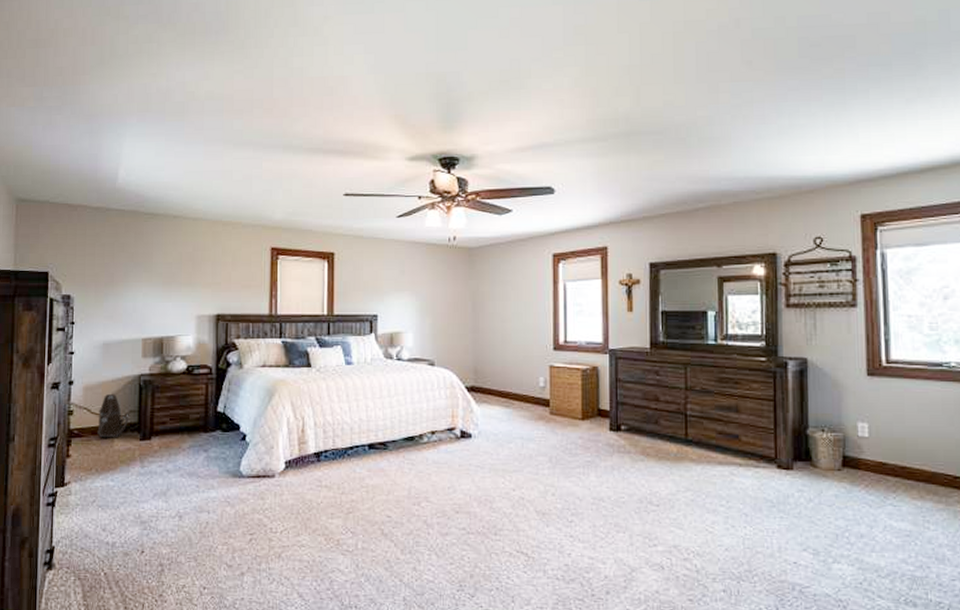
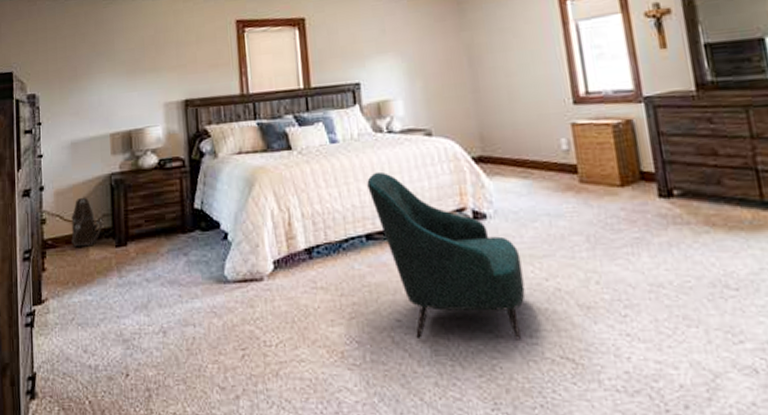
armchair: none [375,392,495,537] -> present [367,171,525,340]

